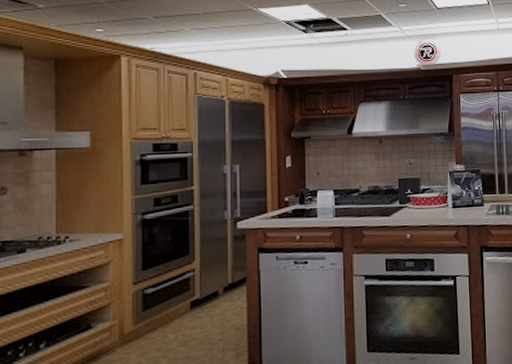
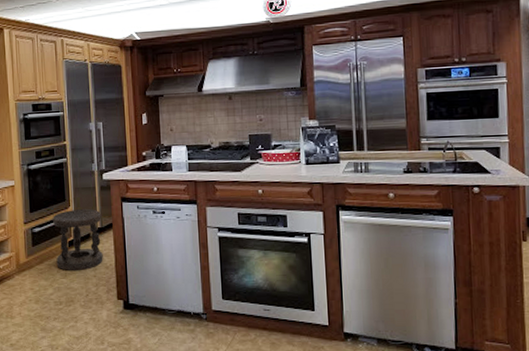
stool: none [172,262,233,337] -> present [53,208,103,270]

